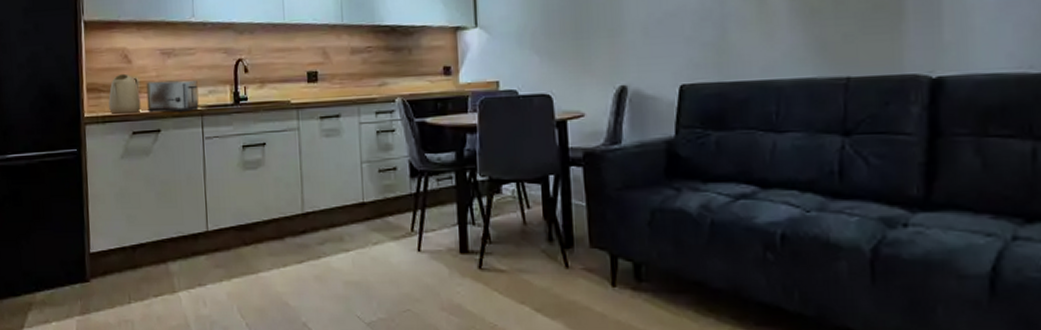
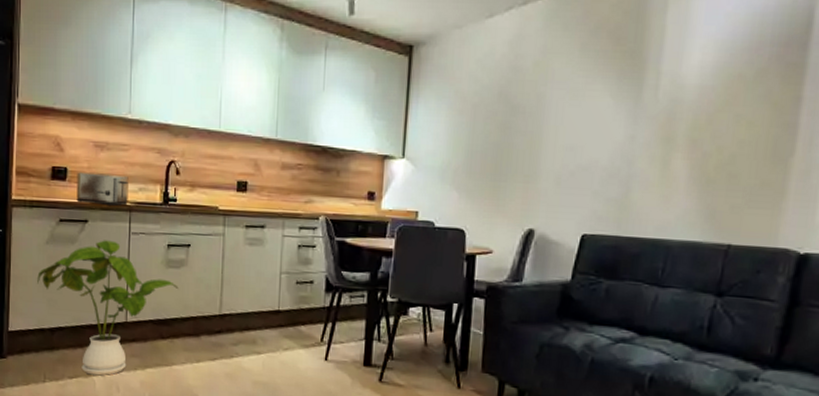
kettle: present [108,73,141,115] -> none [38,161,70,202]
house plant: none [115,148,258,291] -> present [37,240,179,376]

